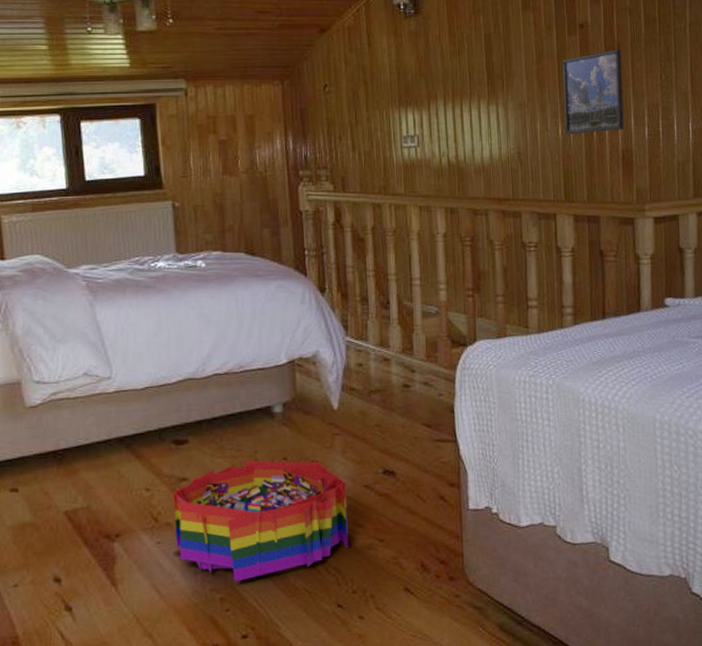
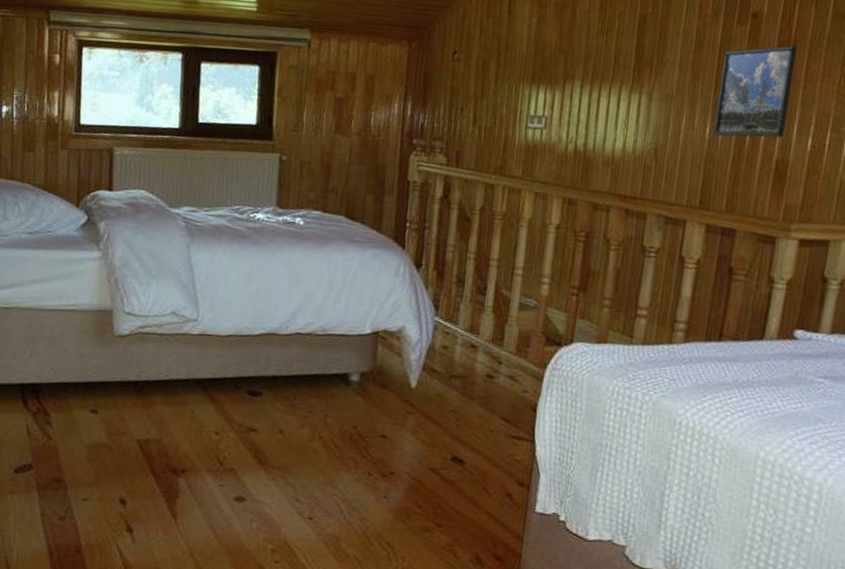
storage bin: present [173,460,348,582] -> none [237,423,413,537]

